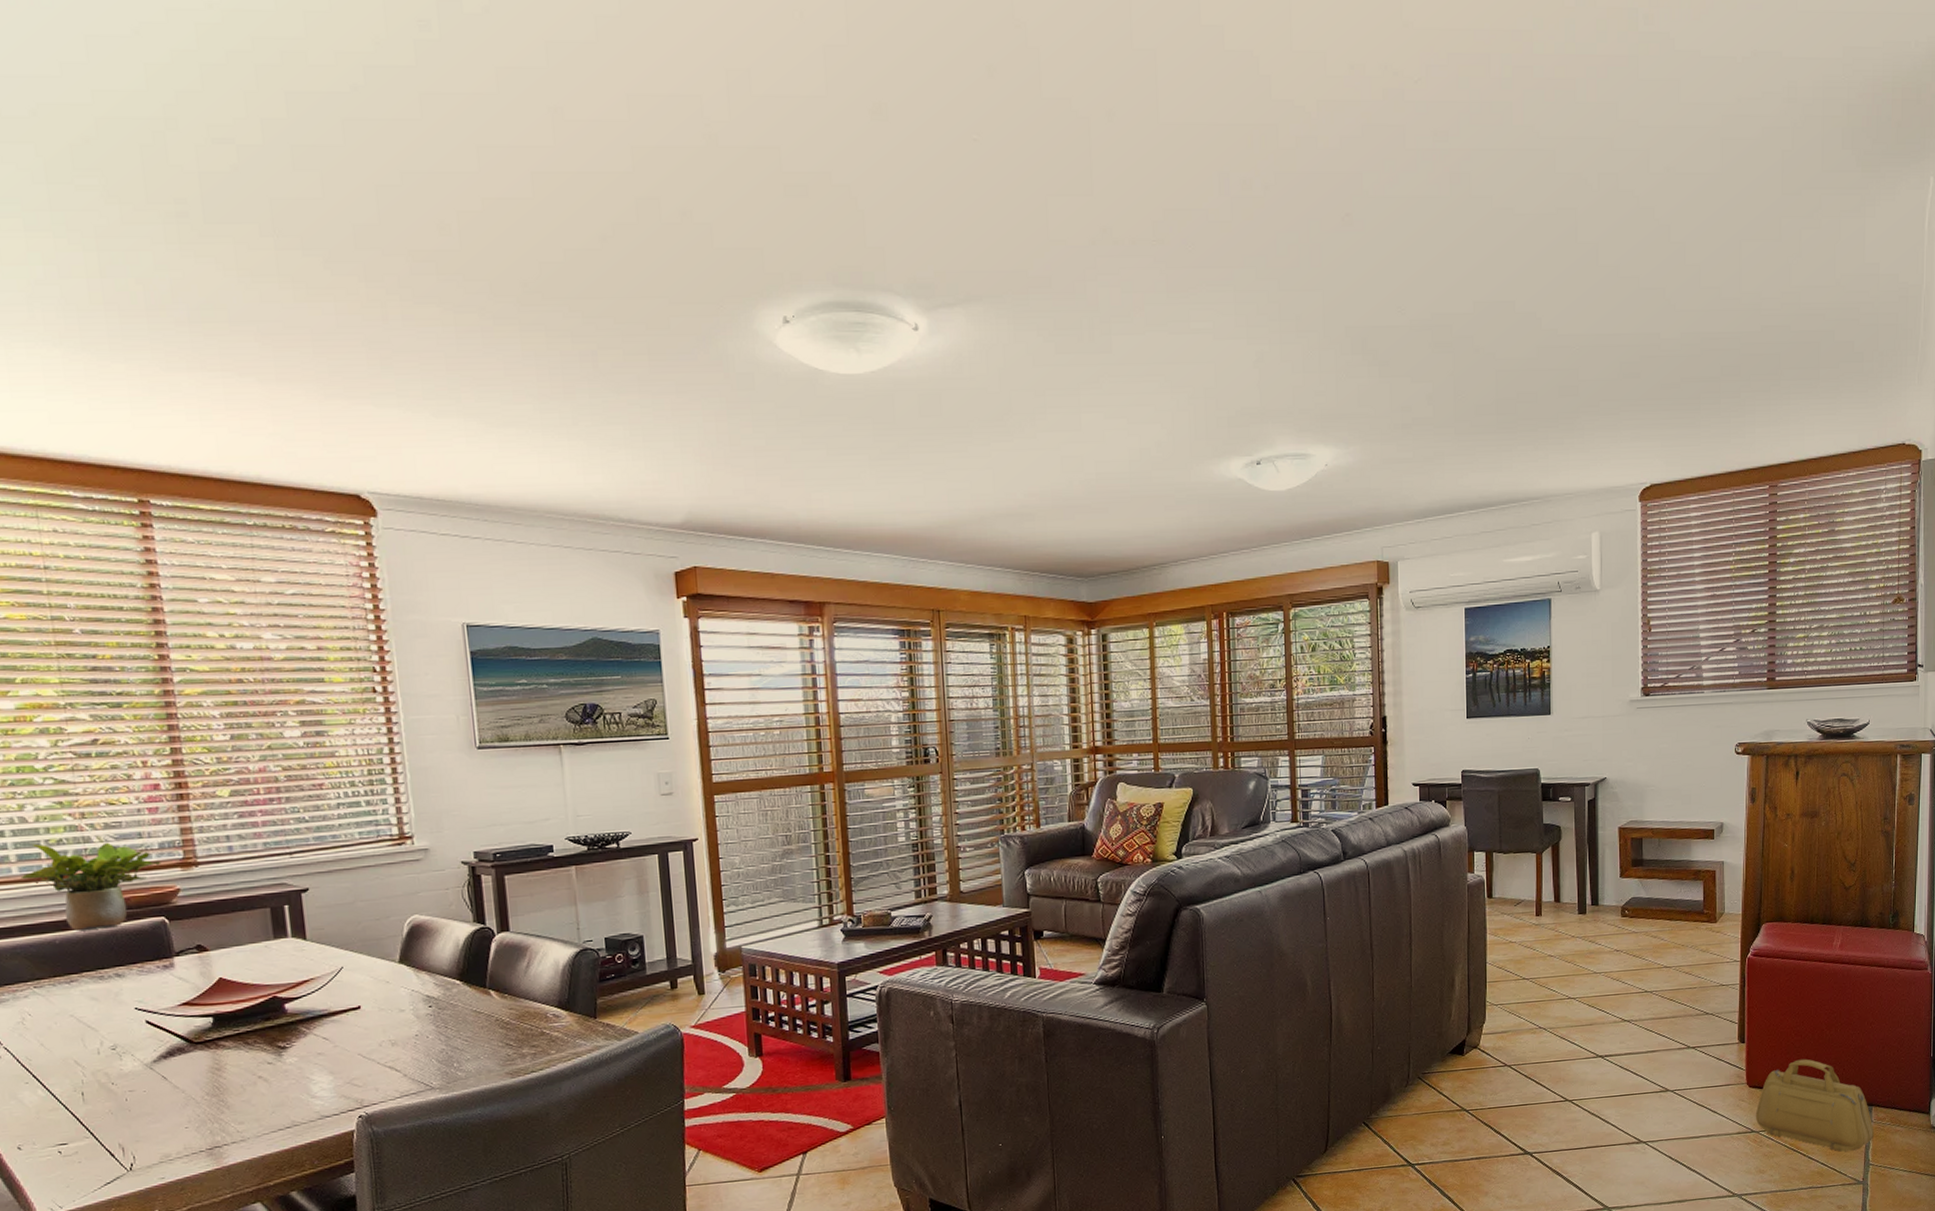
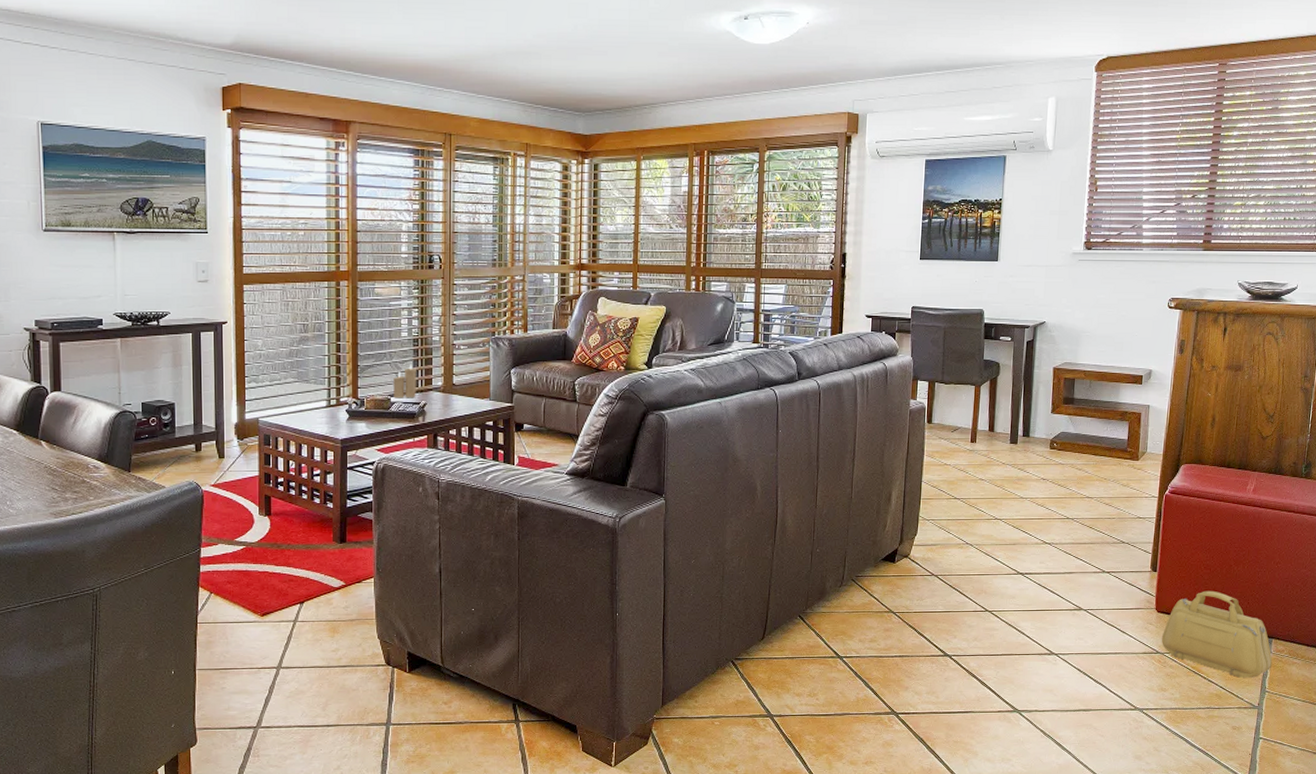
candle: none [893,872,920,913] -> present [393,364,416,398]

